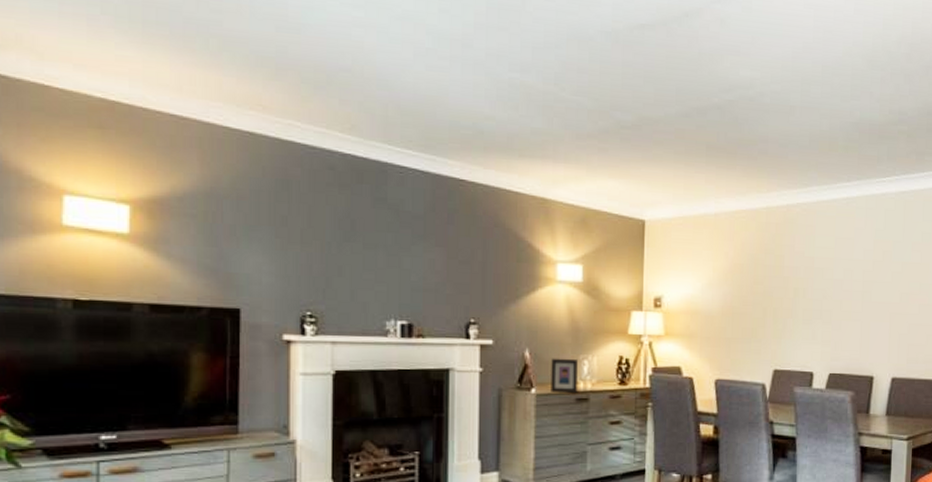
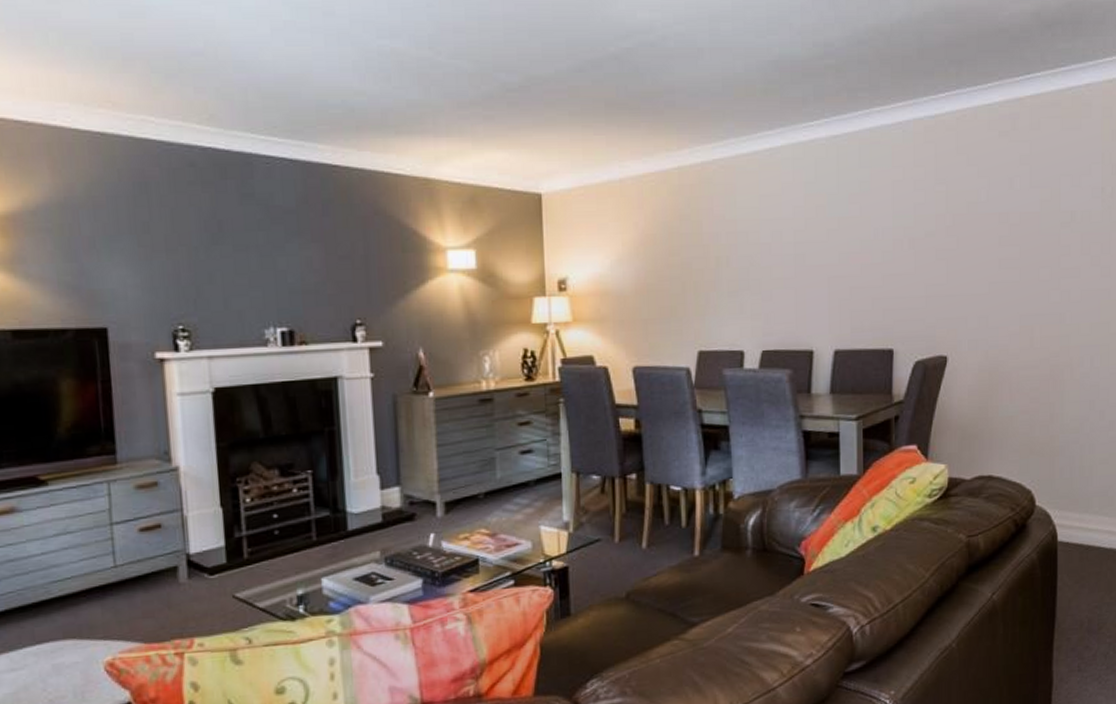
picture frame: present [551,358,578,394] -> none [448,355,479,395]

